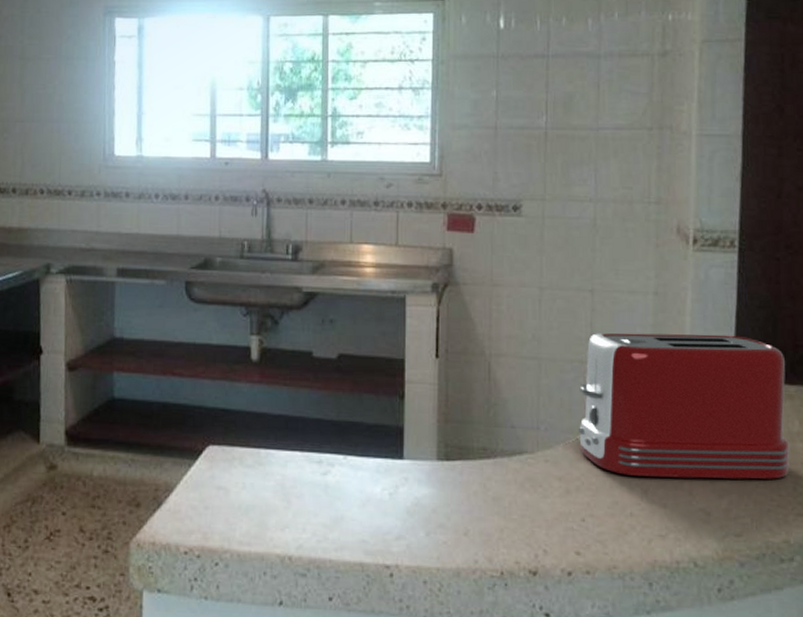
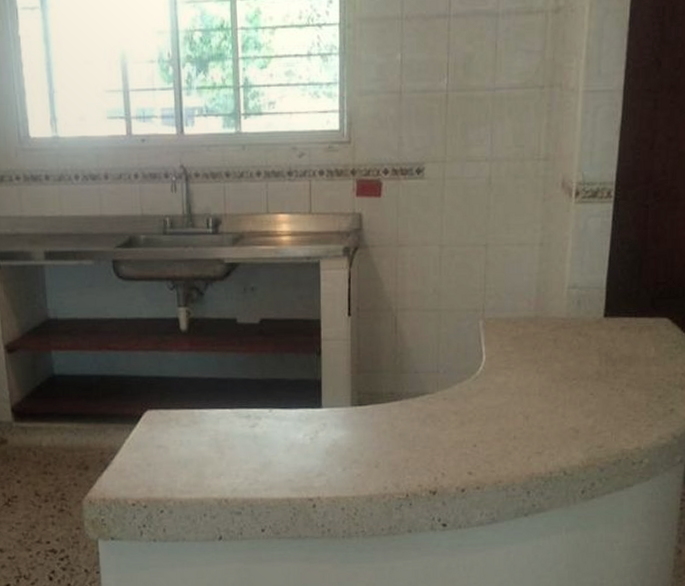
toaster: present [579,333,790,480] -> none [473,277,647,406]

